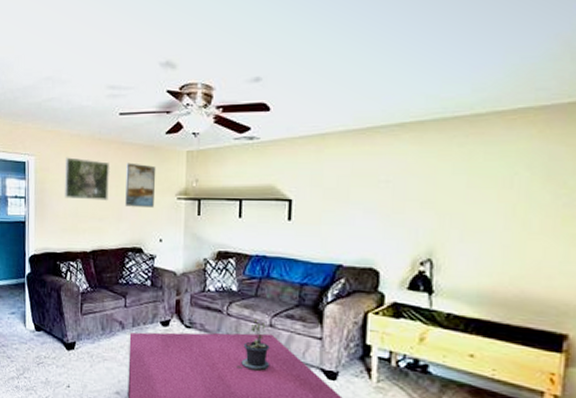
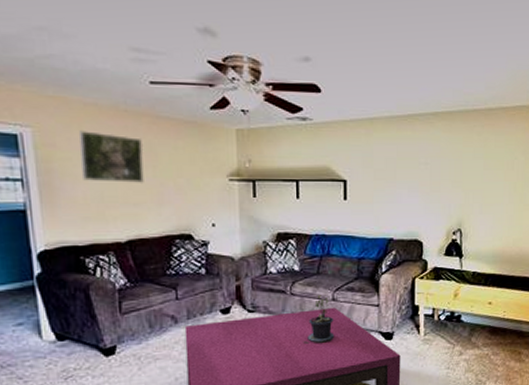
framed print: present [125,163,156,207] -> none [164,139,203,190]

